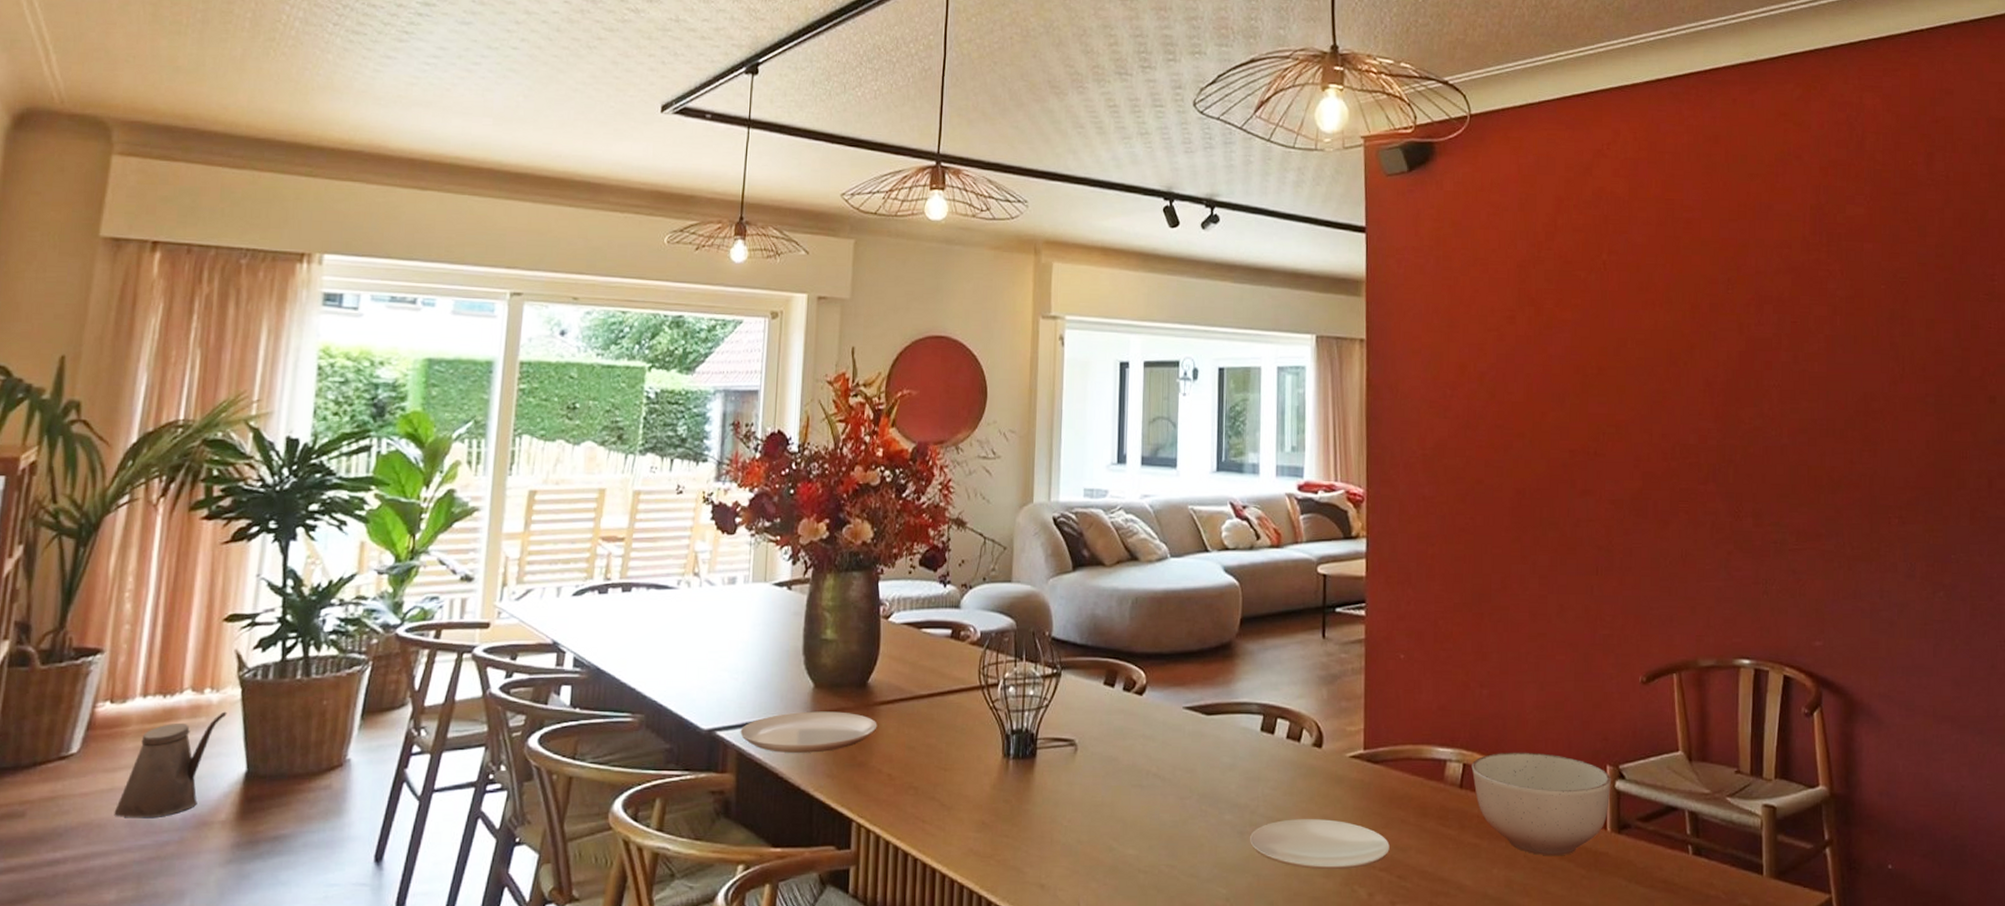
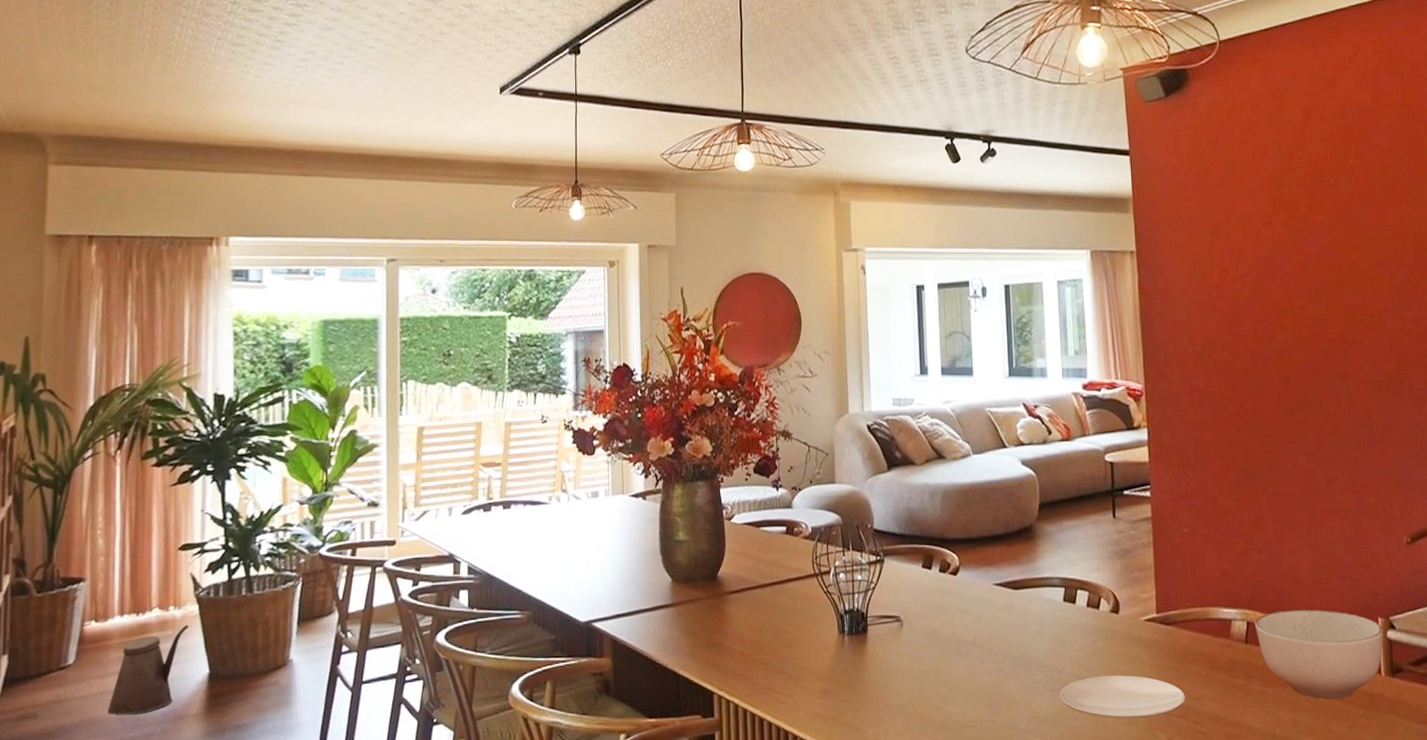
plate: present [740,711,878,753] -> none [612,601,729,638]

